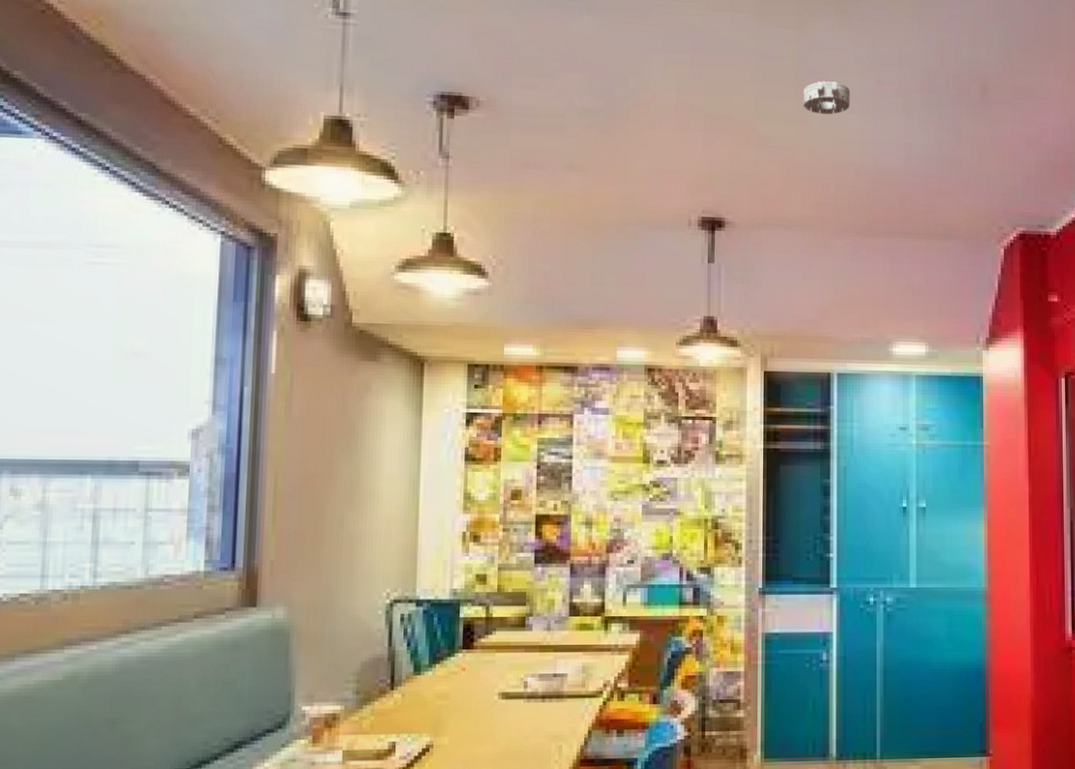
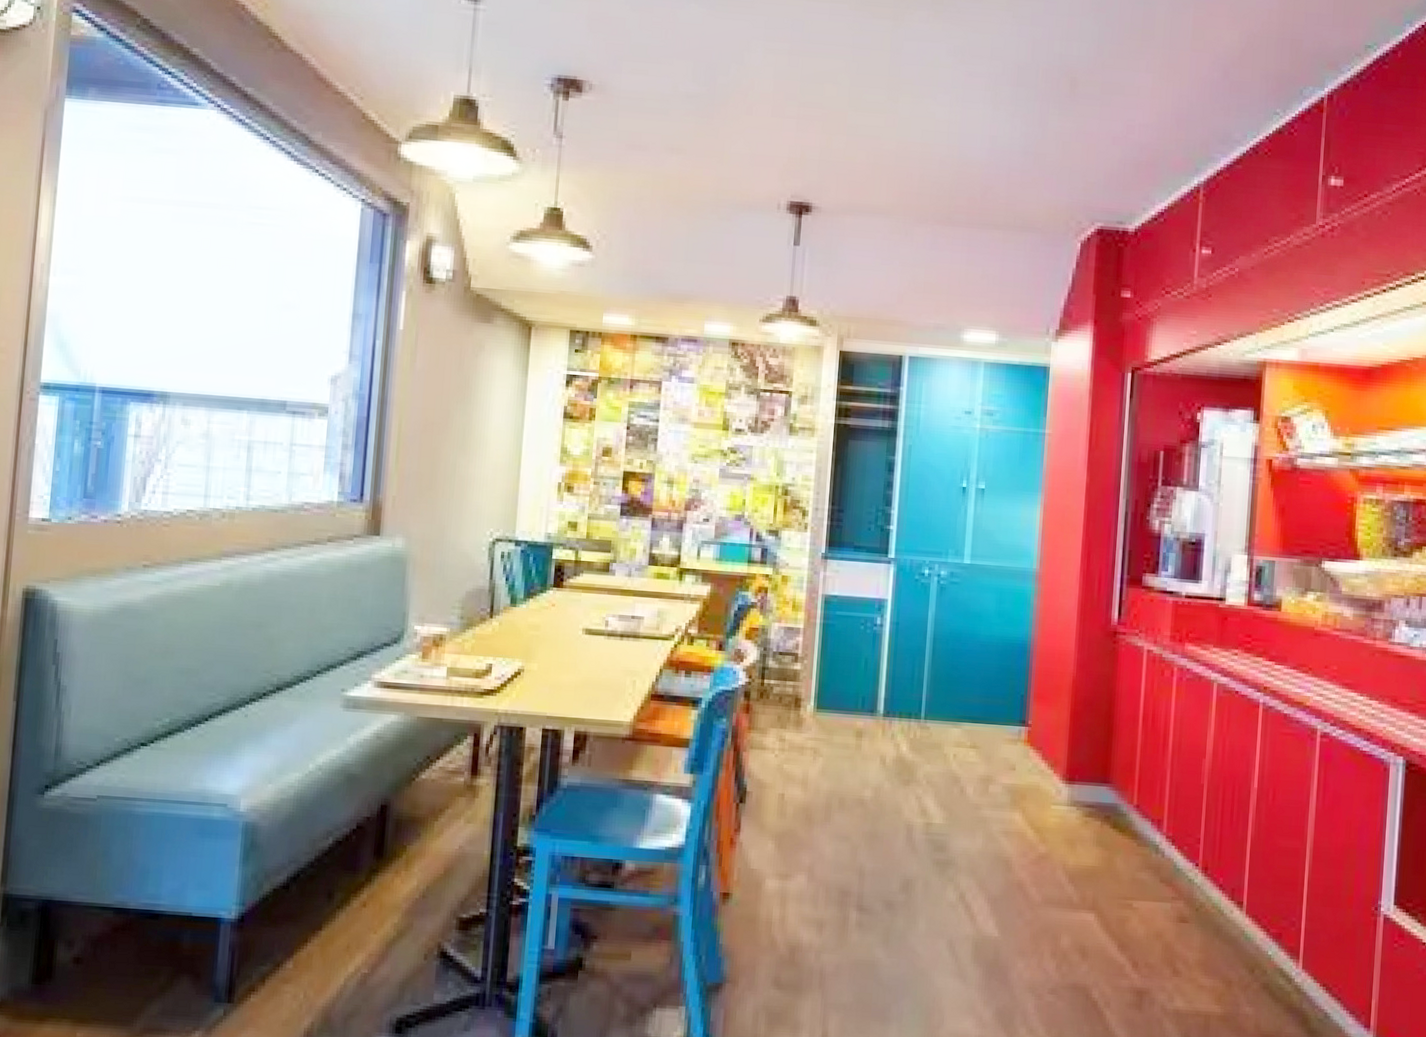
smoke detector: present [804,81,850,114] -> none [894,72,940,106]

